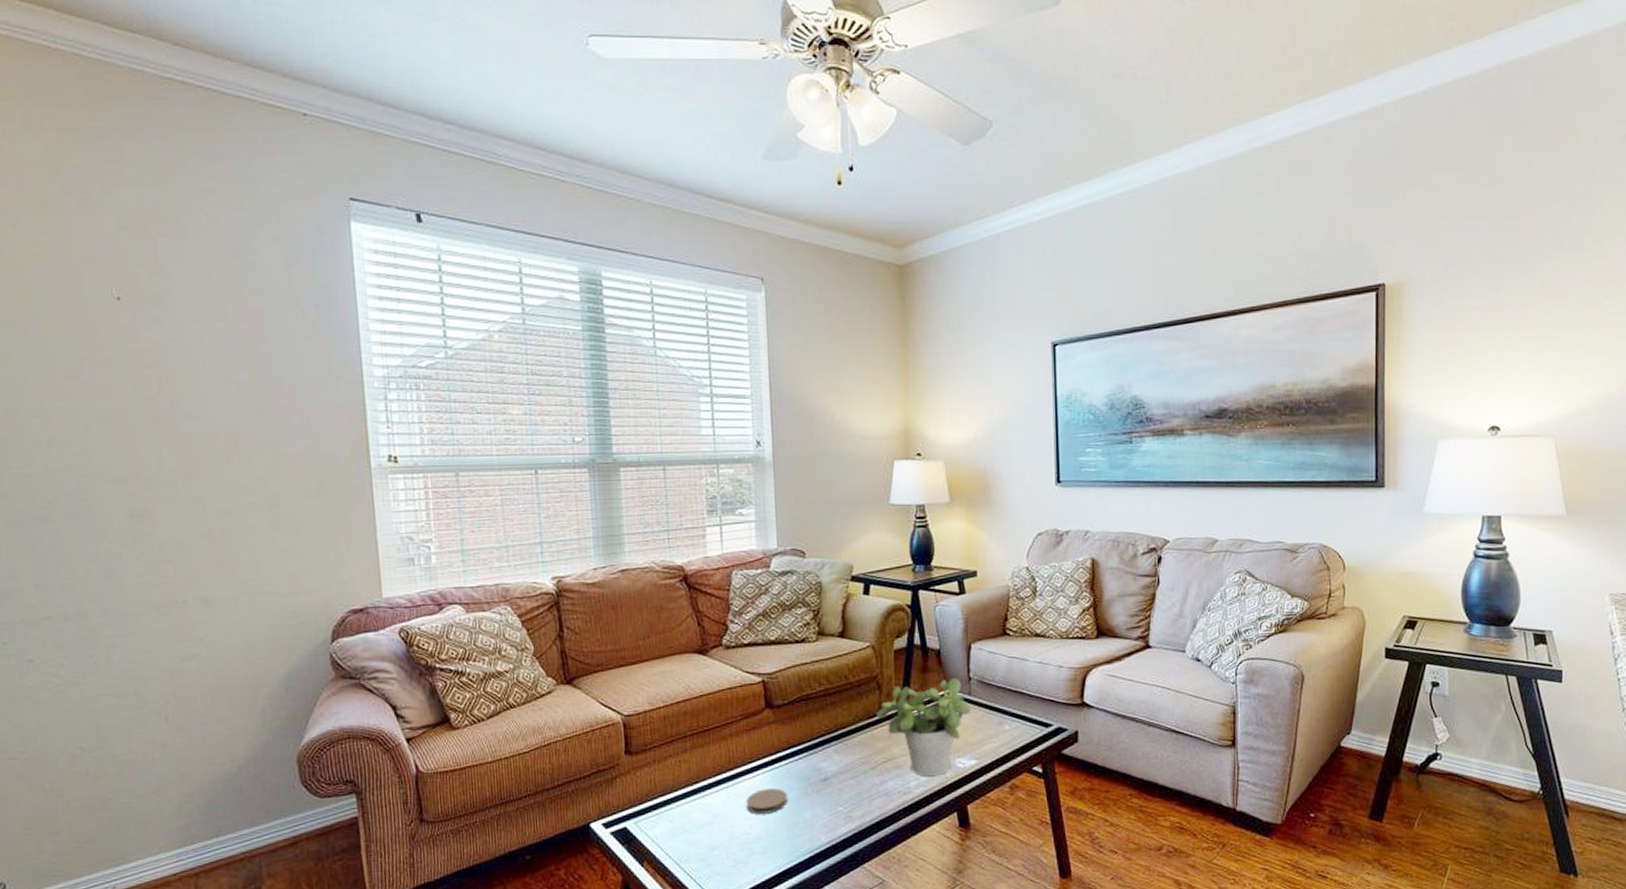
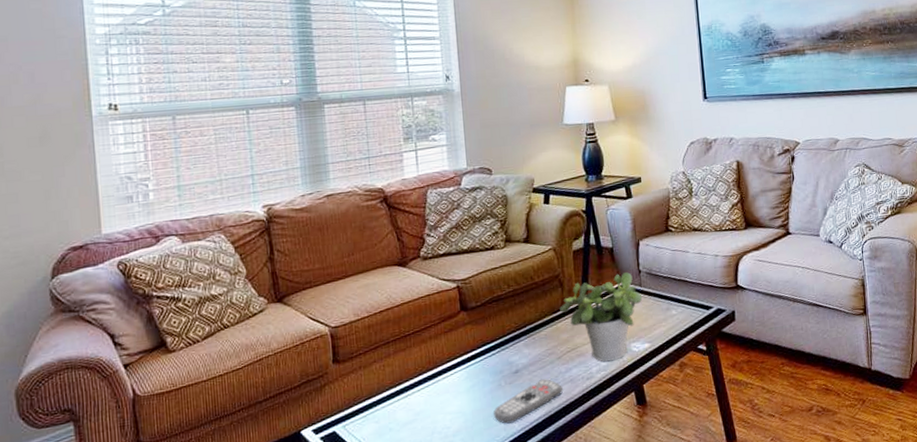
coaster: present [746,788,788,814] -> none [446,383,483,409]
remote control: none [798,790,876,835] -> present [494,379,563,424]

